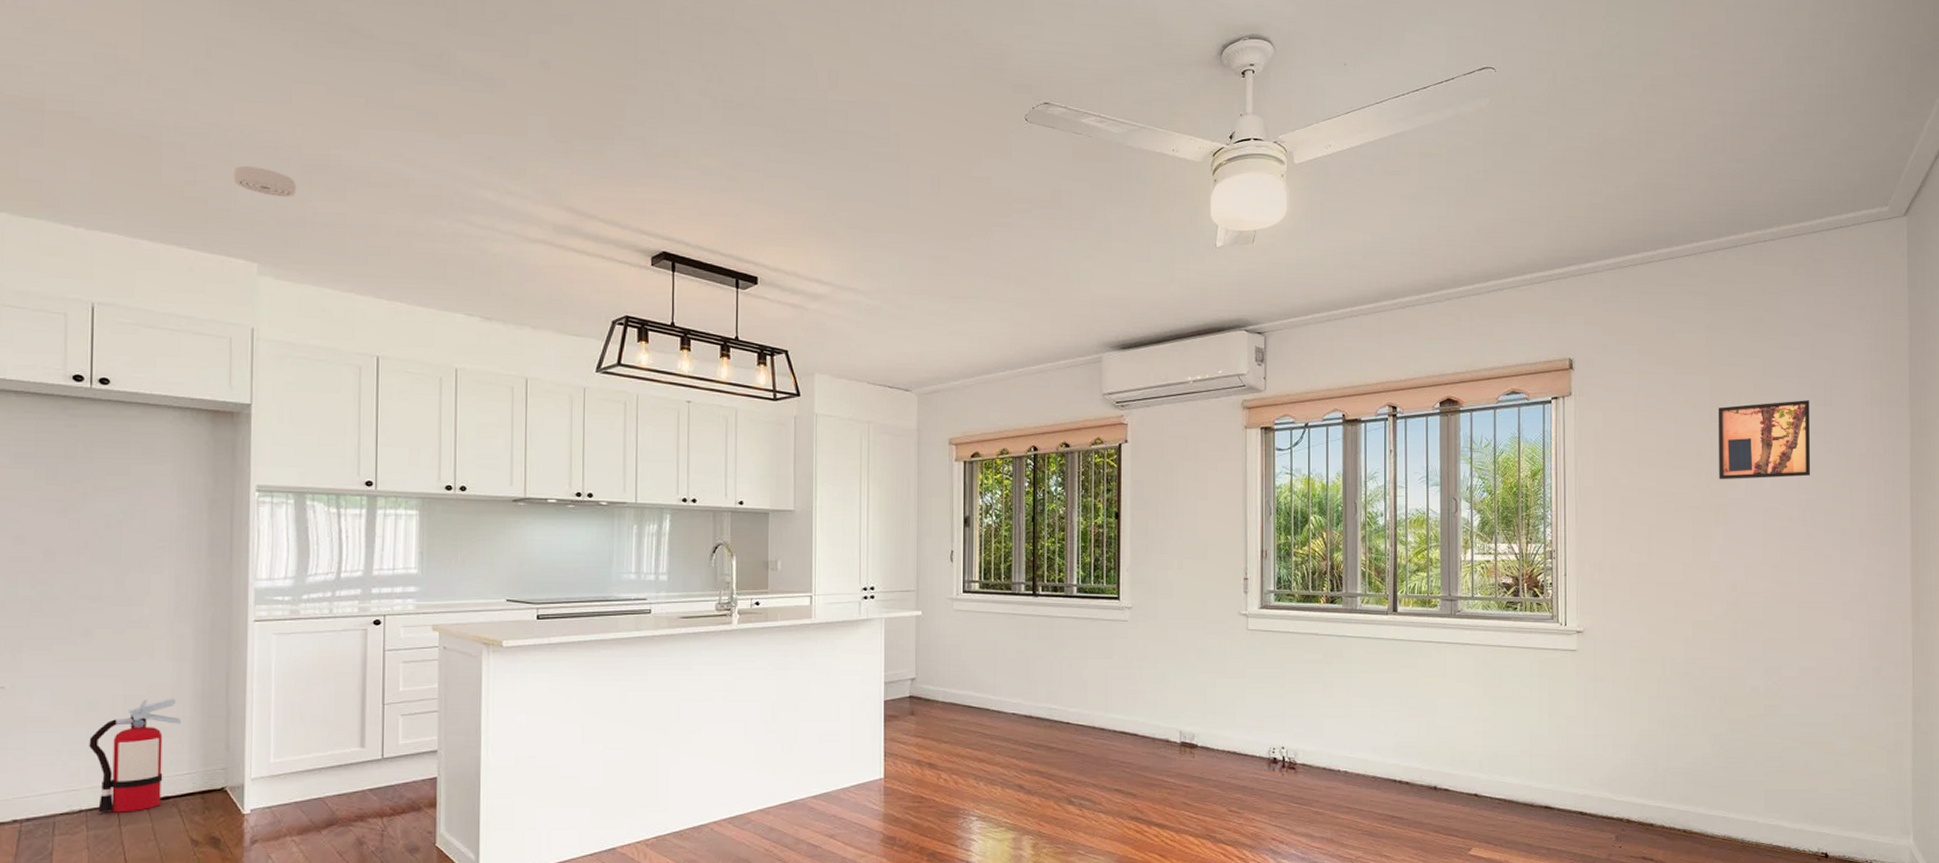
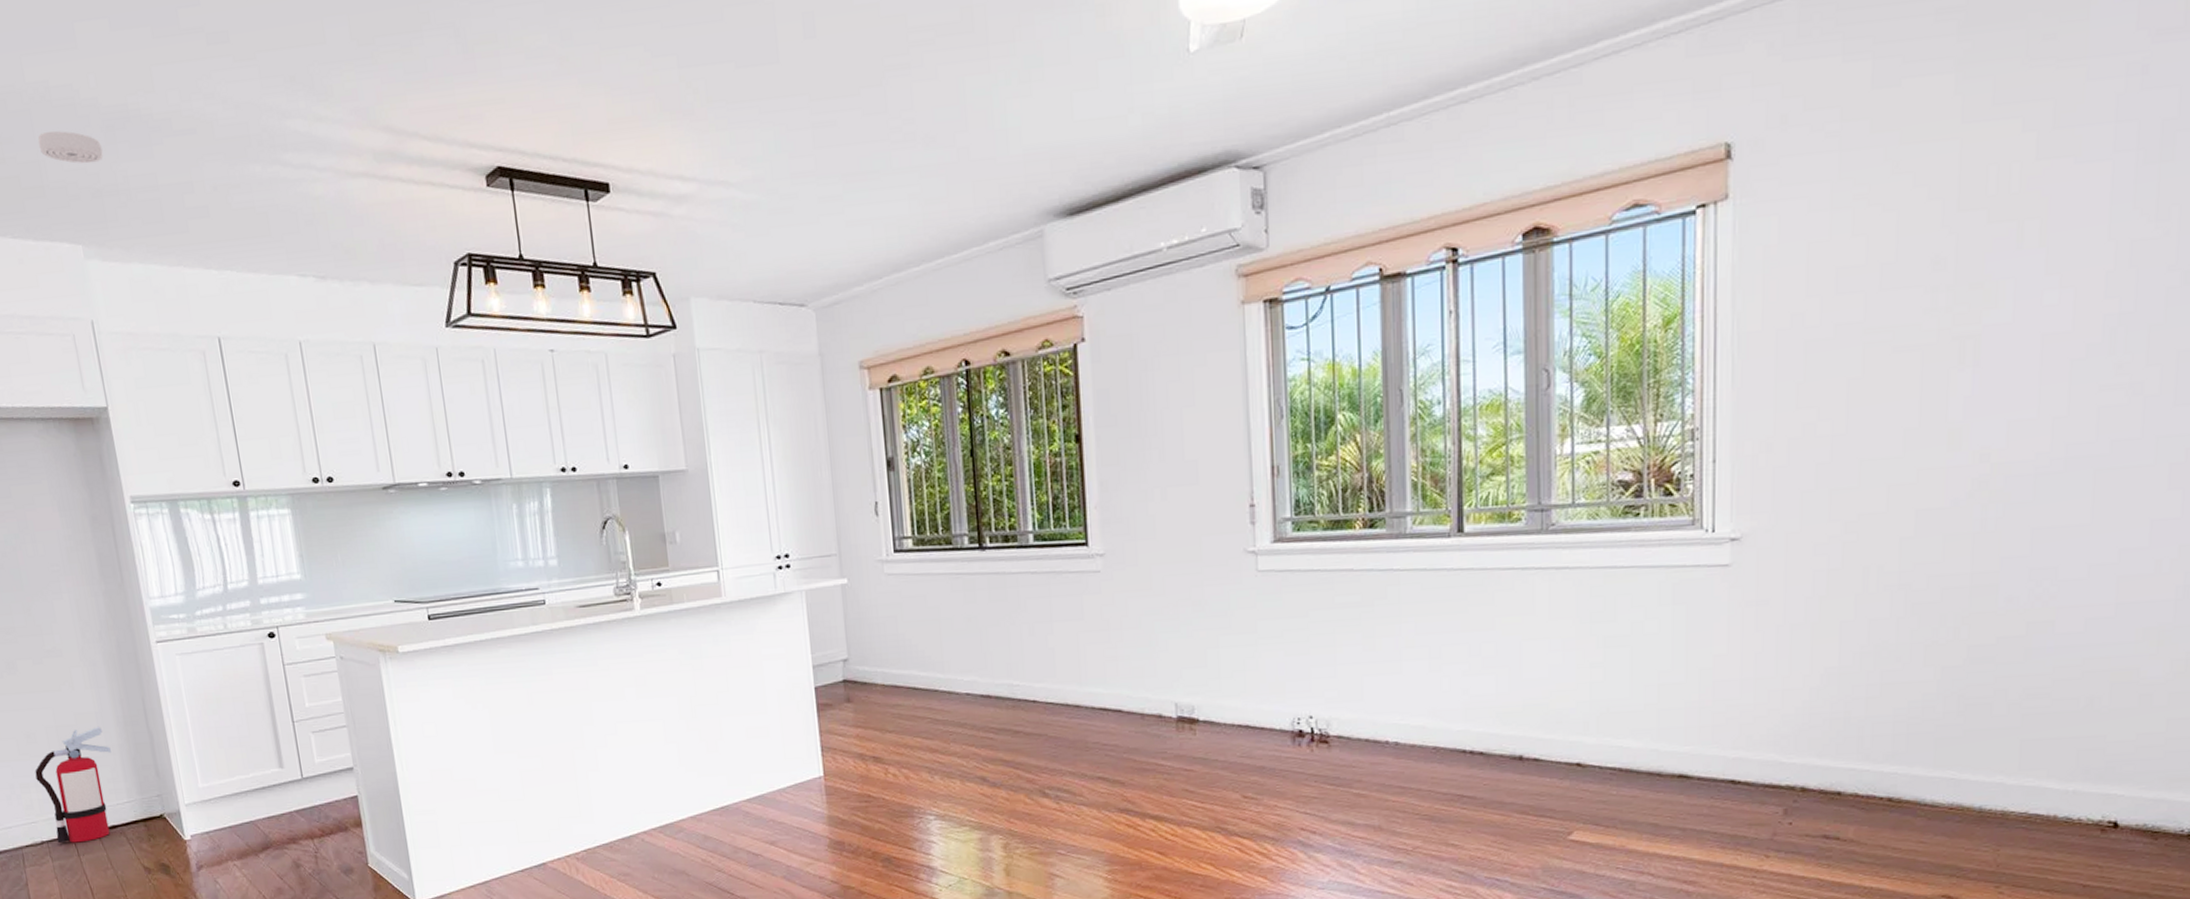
wall art: present [1719,400,1811,480] -> none [1968,157,2134,299]

